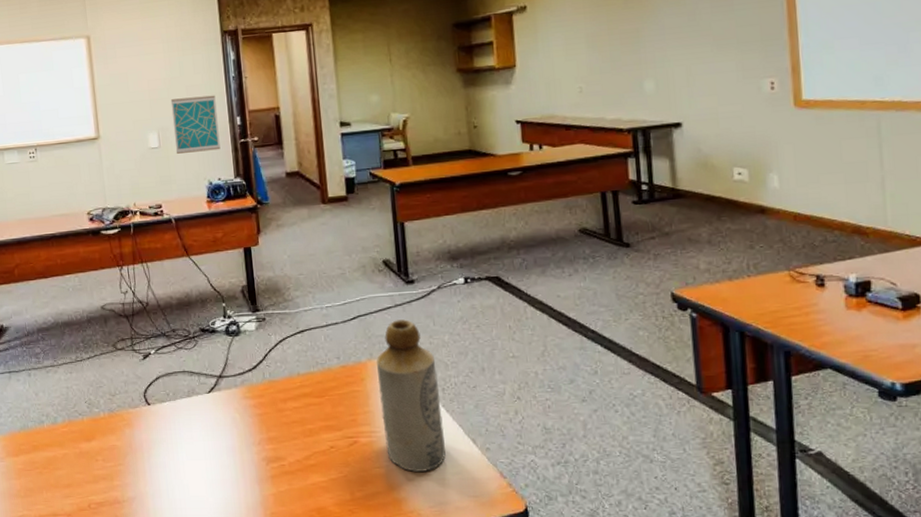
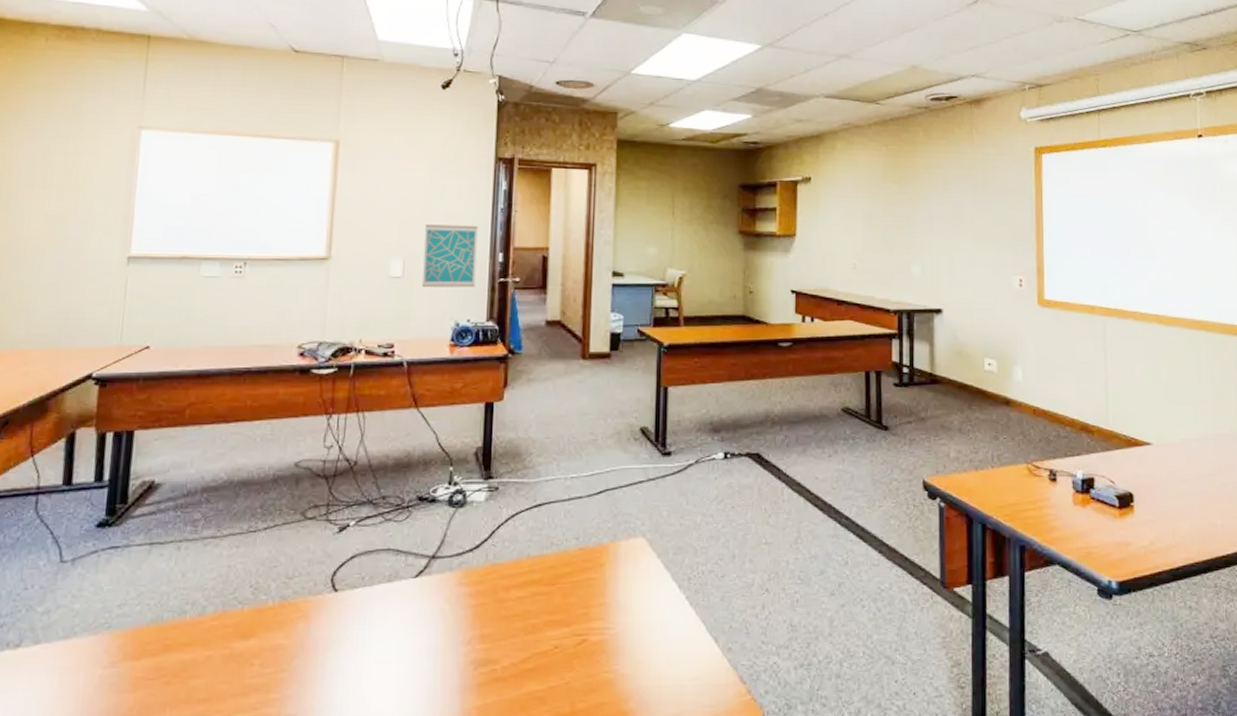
bottle: present [376,319,446,472] -> none [618,496,685,677]

